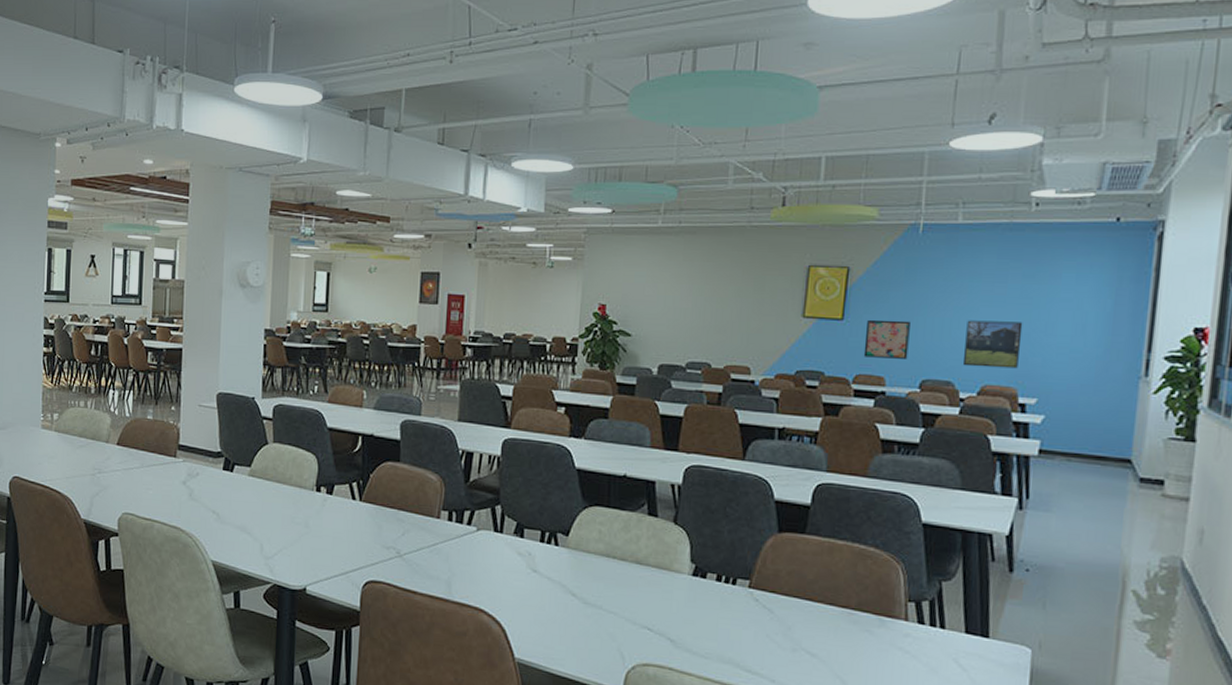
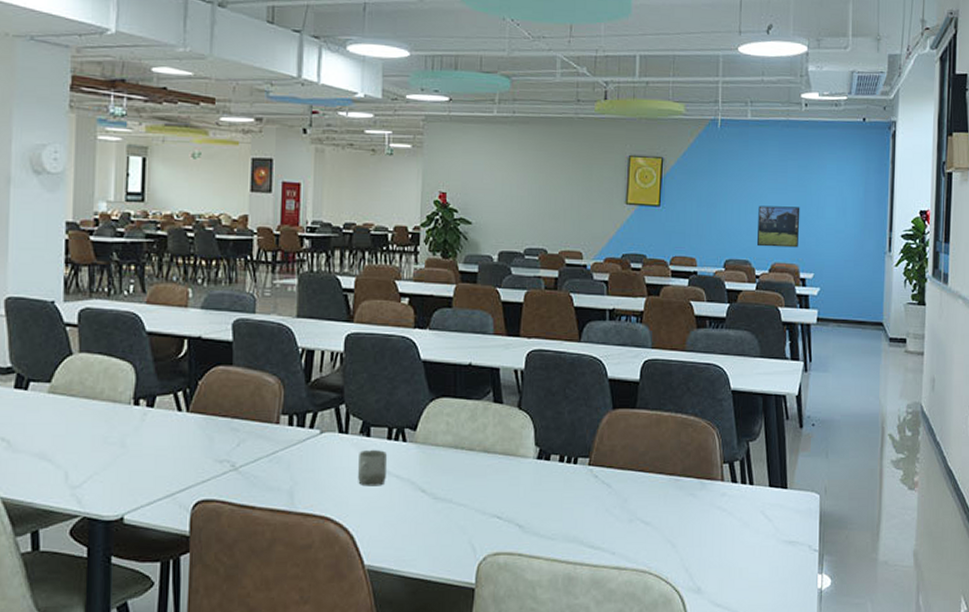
cup: none [511,550,540,586] -> present [358,449,388,487]
wall art: present [863,319,910,359] -> none [678,205,714,241]

